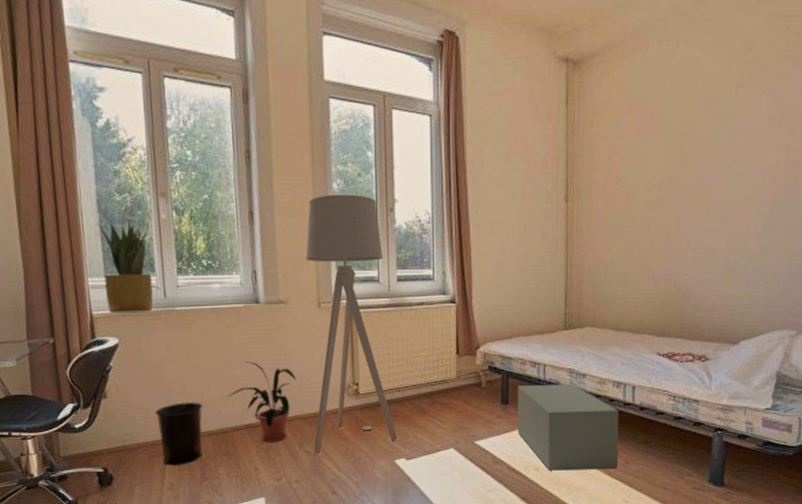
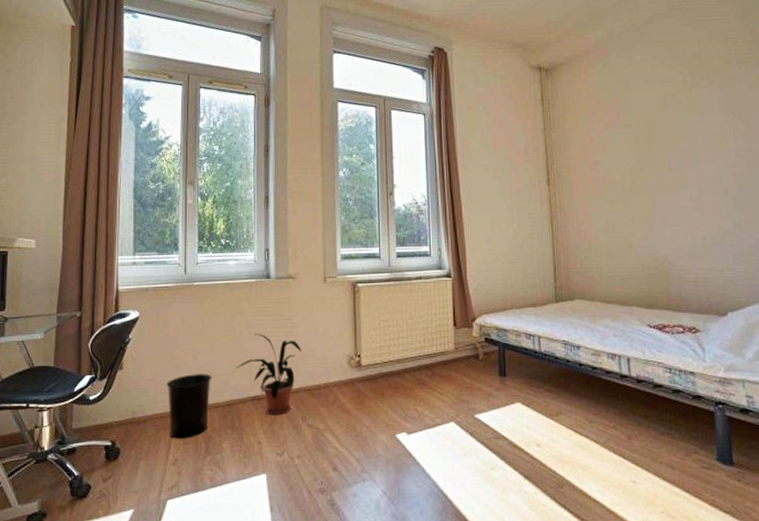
planter: present [97,219,154,314] -> none [132,204,178,289]
floor lamp: present [305,194,397,455] -> none [313,180,398,428]
cardboard box: present [517,384,619,471] -> none [514,356,622,447]

